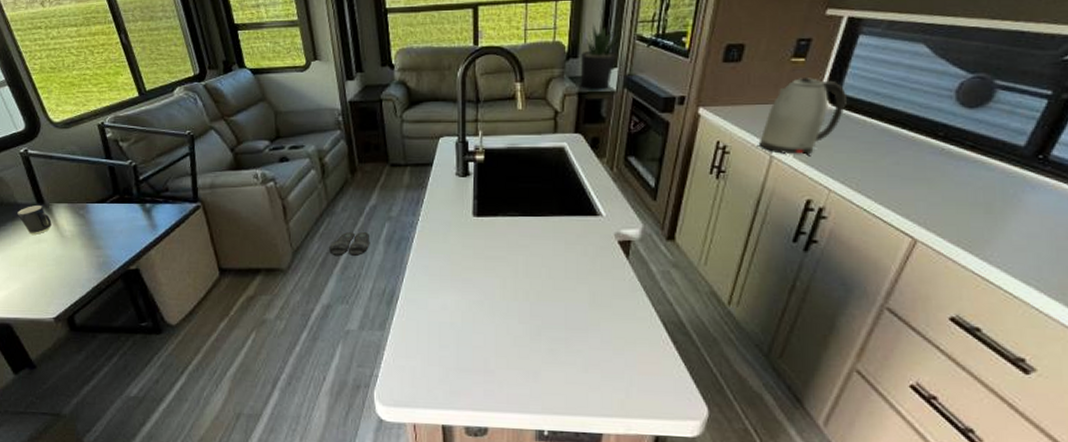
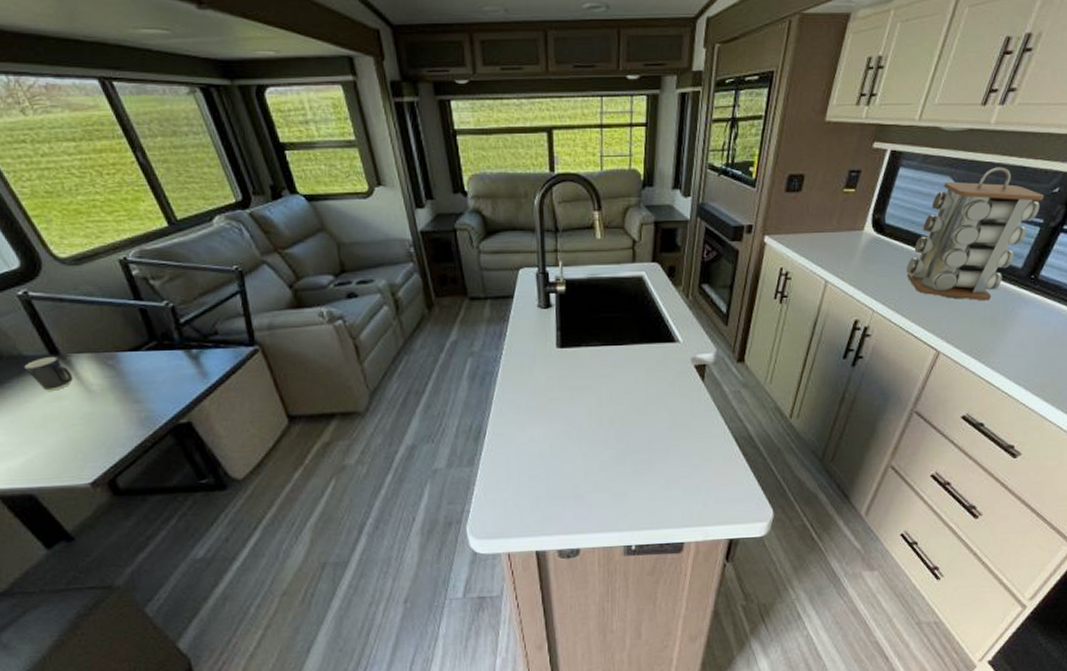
slippers: present [329,232,370,256] -> none [409,369,453,394]
planter: present [580,23,619,90] -> none [656,150,691,219]
kettle: present [760,78,847,155] -> none [817,207,888,280]
spice rack: none [871,32,1053,184] -> present [906,167,1045,301]

